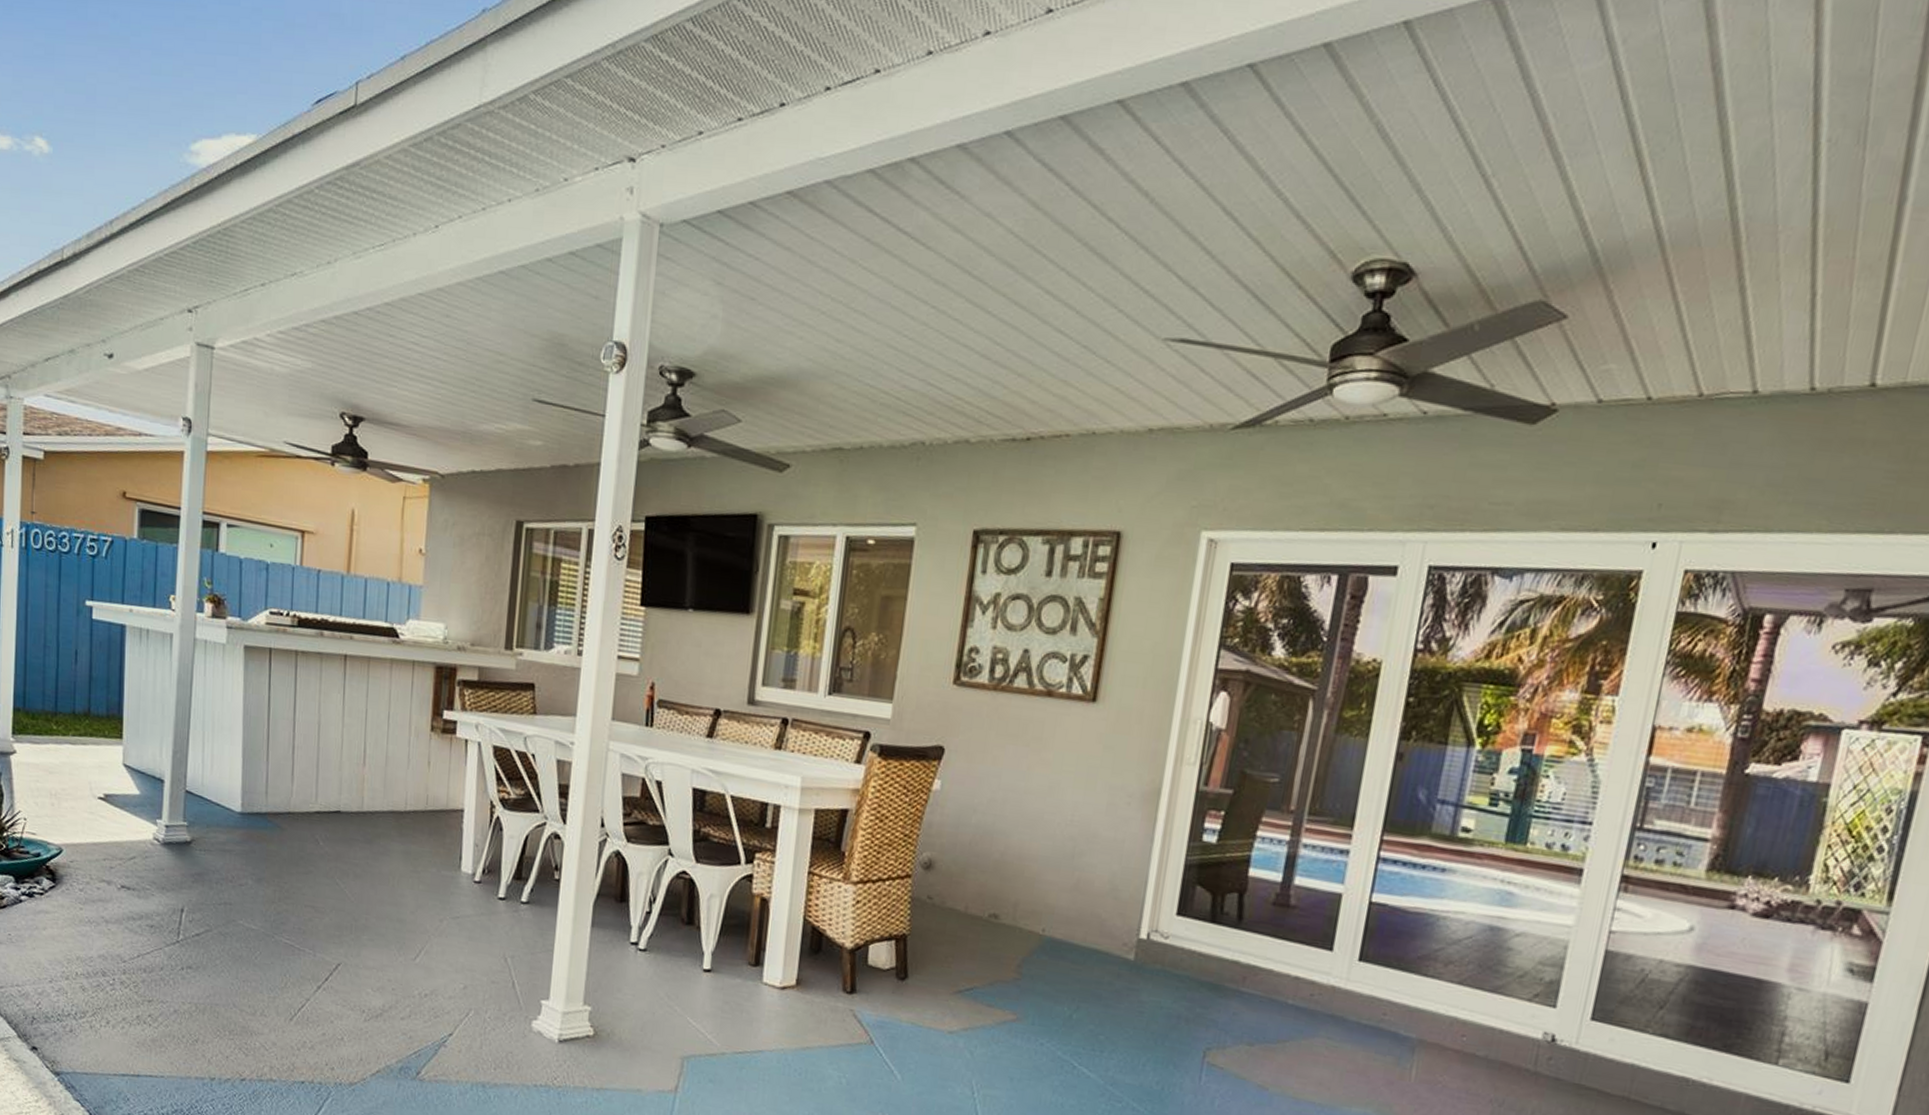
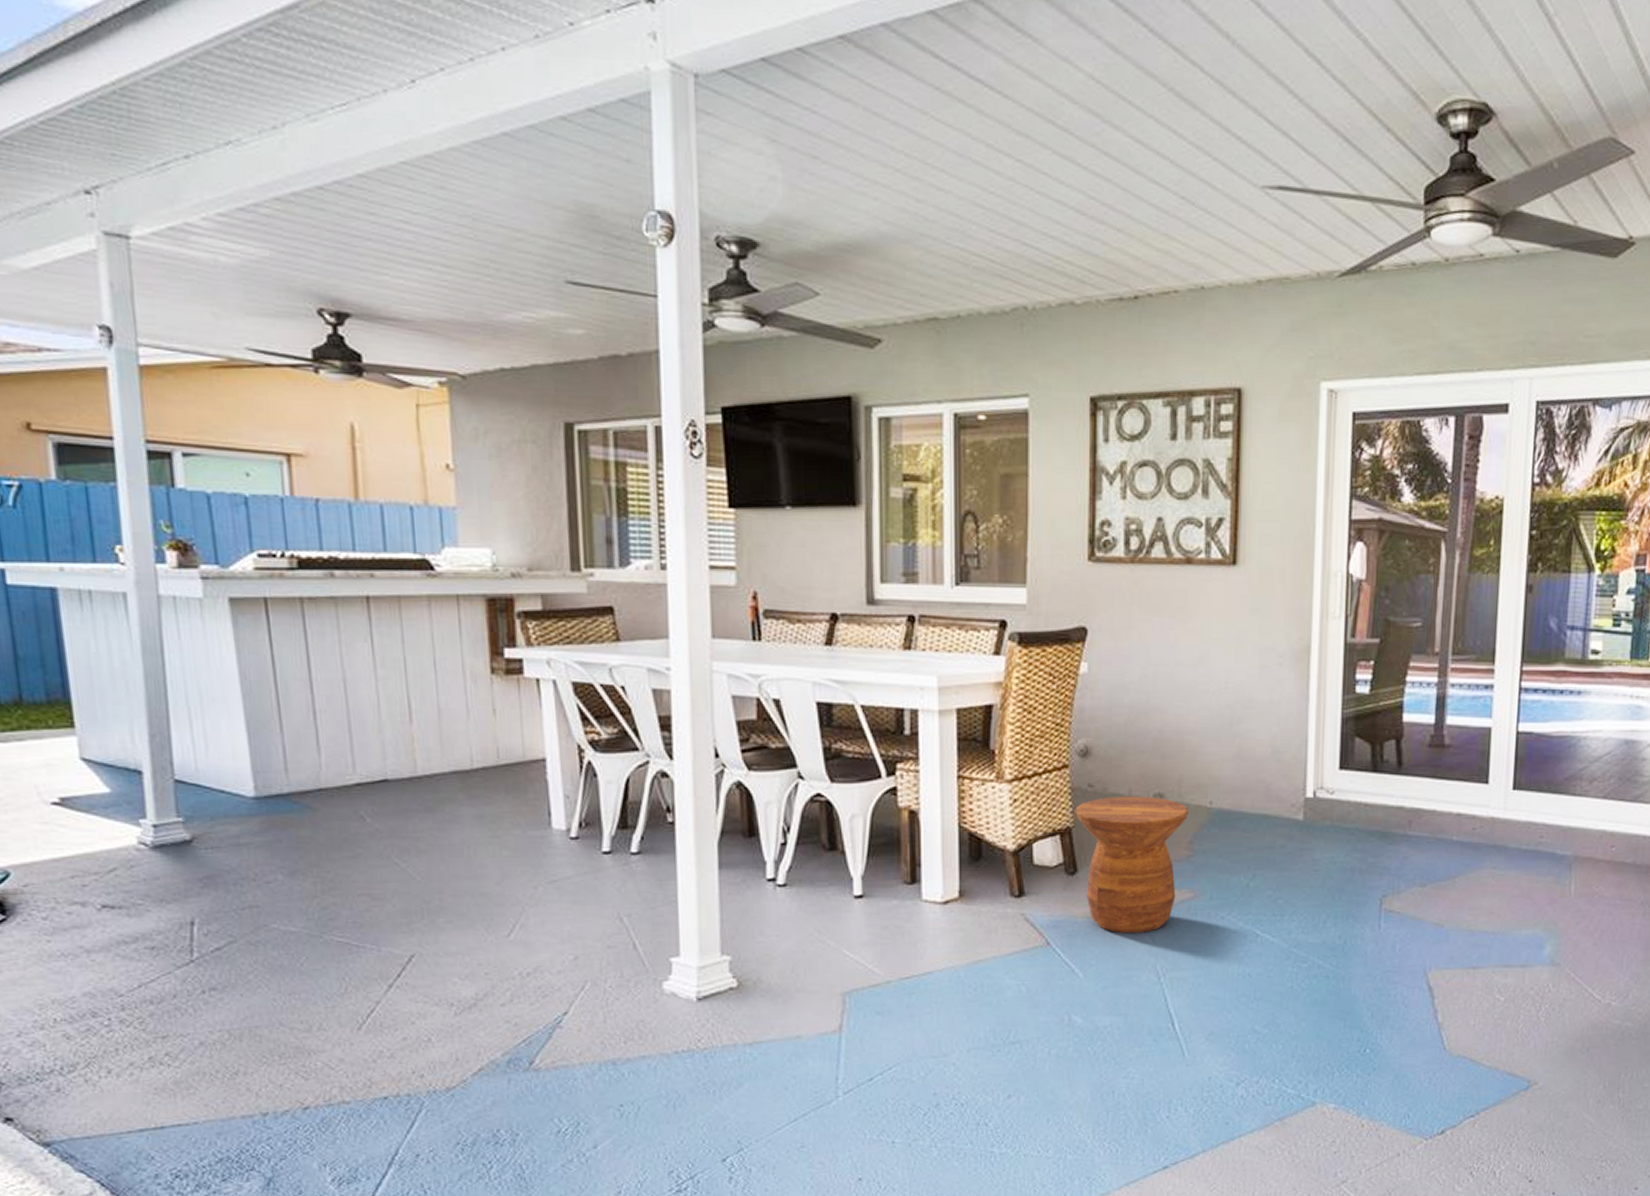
side table: none [912,910,1022,1047] -> present [1075,796,1189,934]

